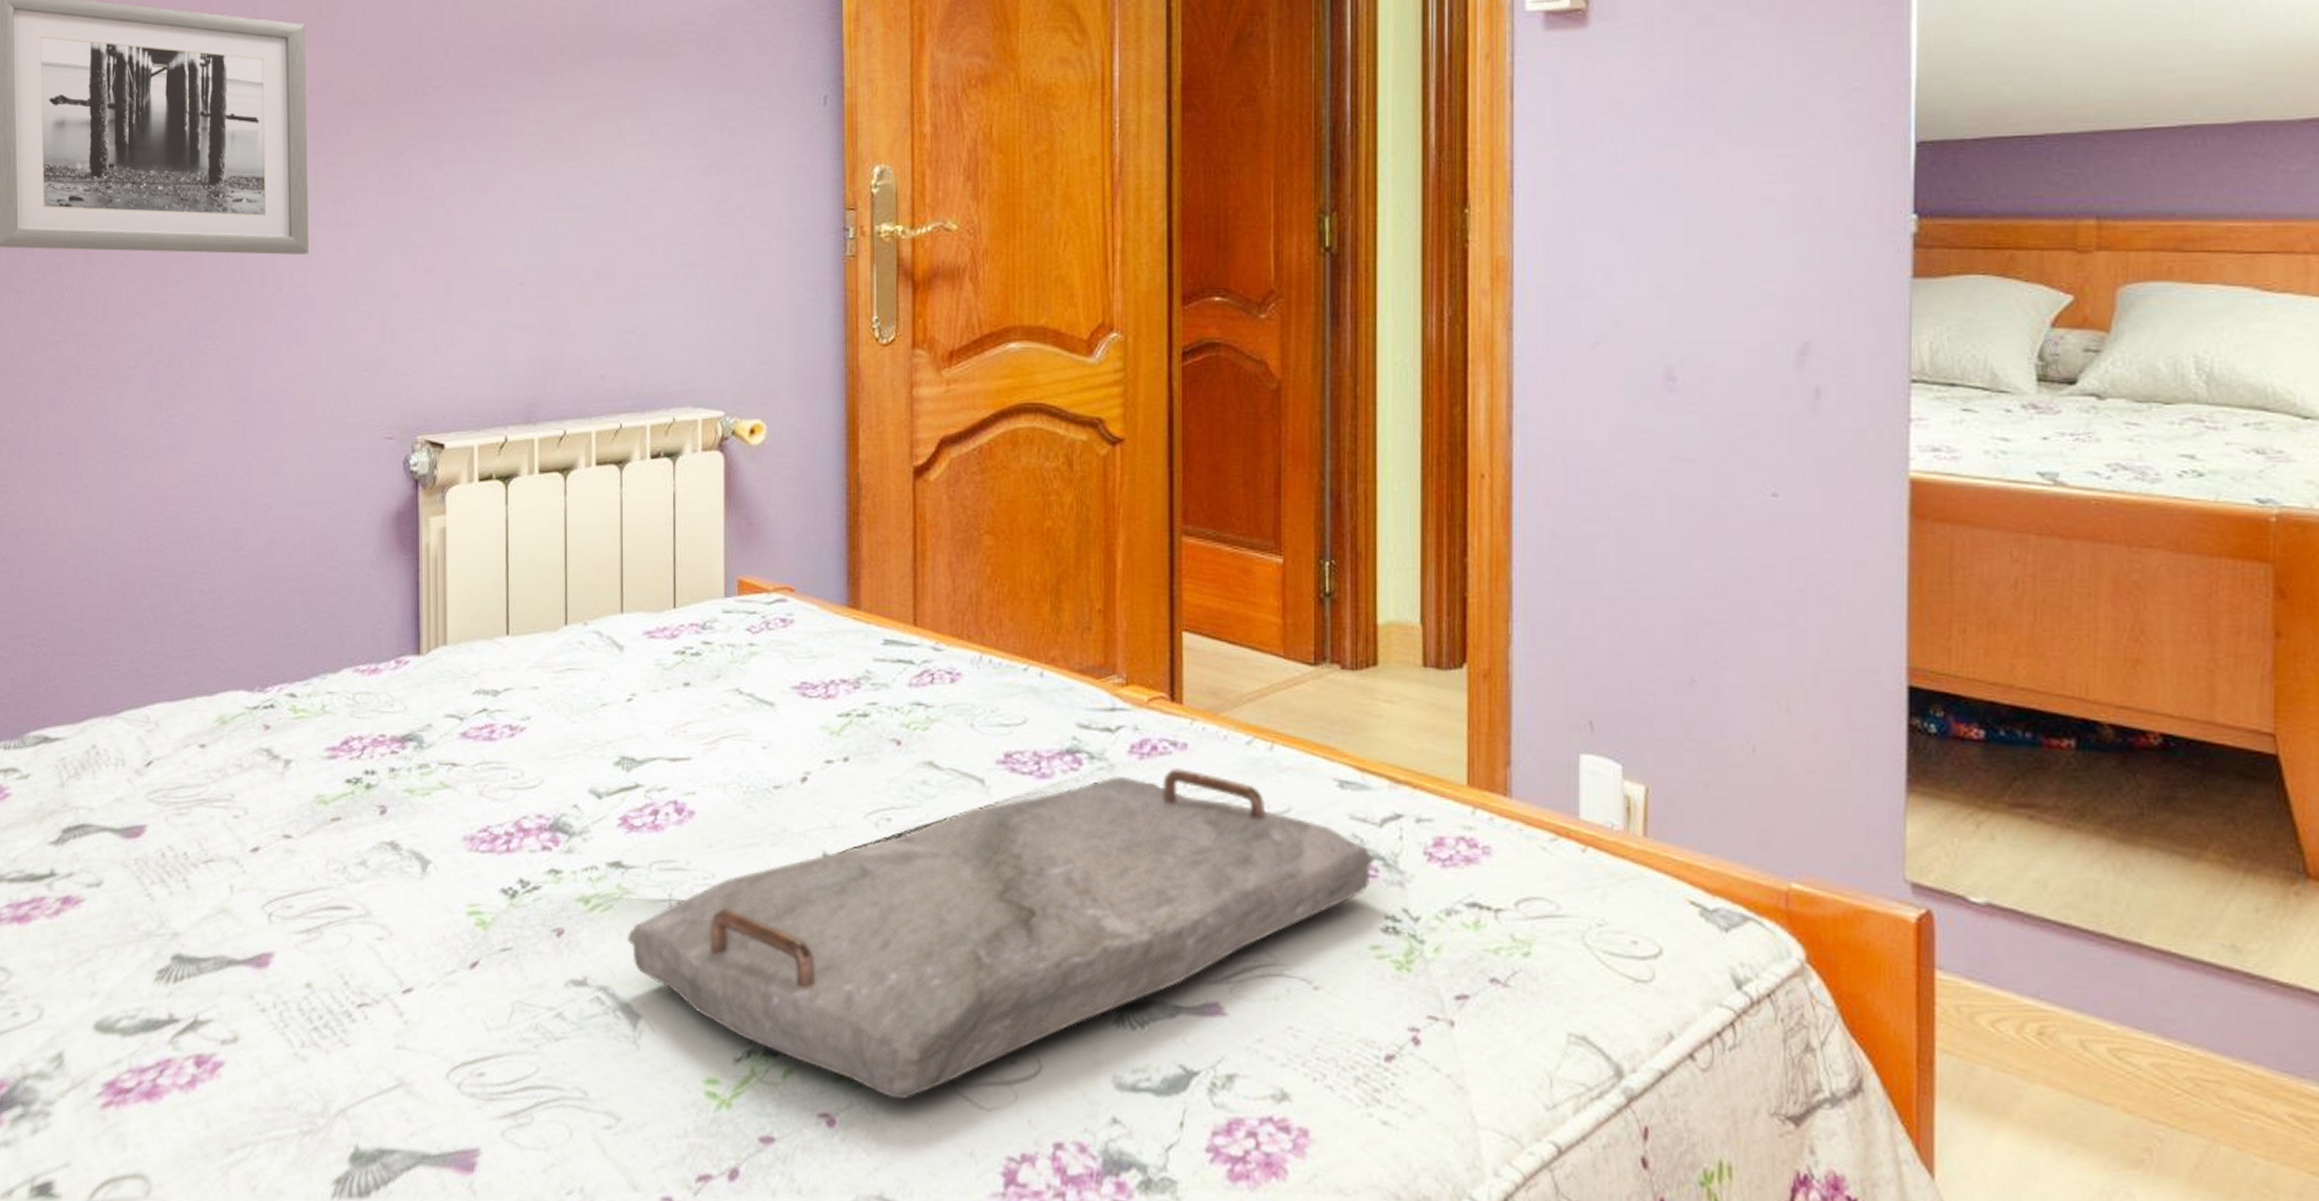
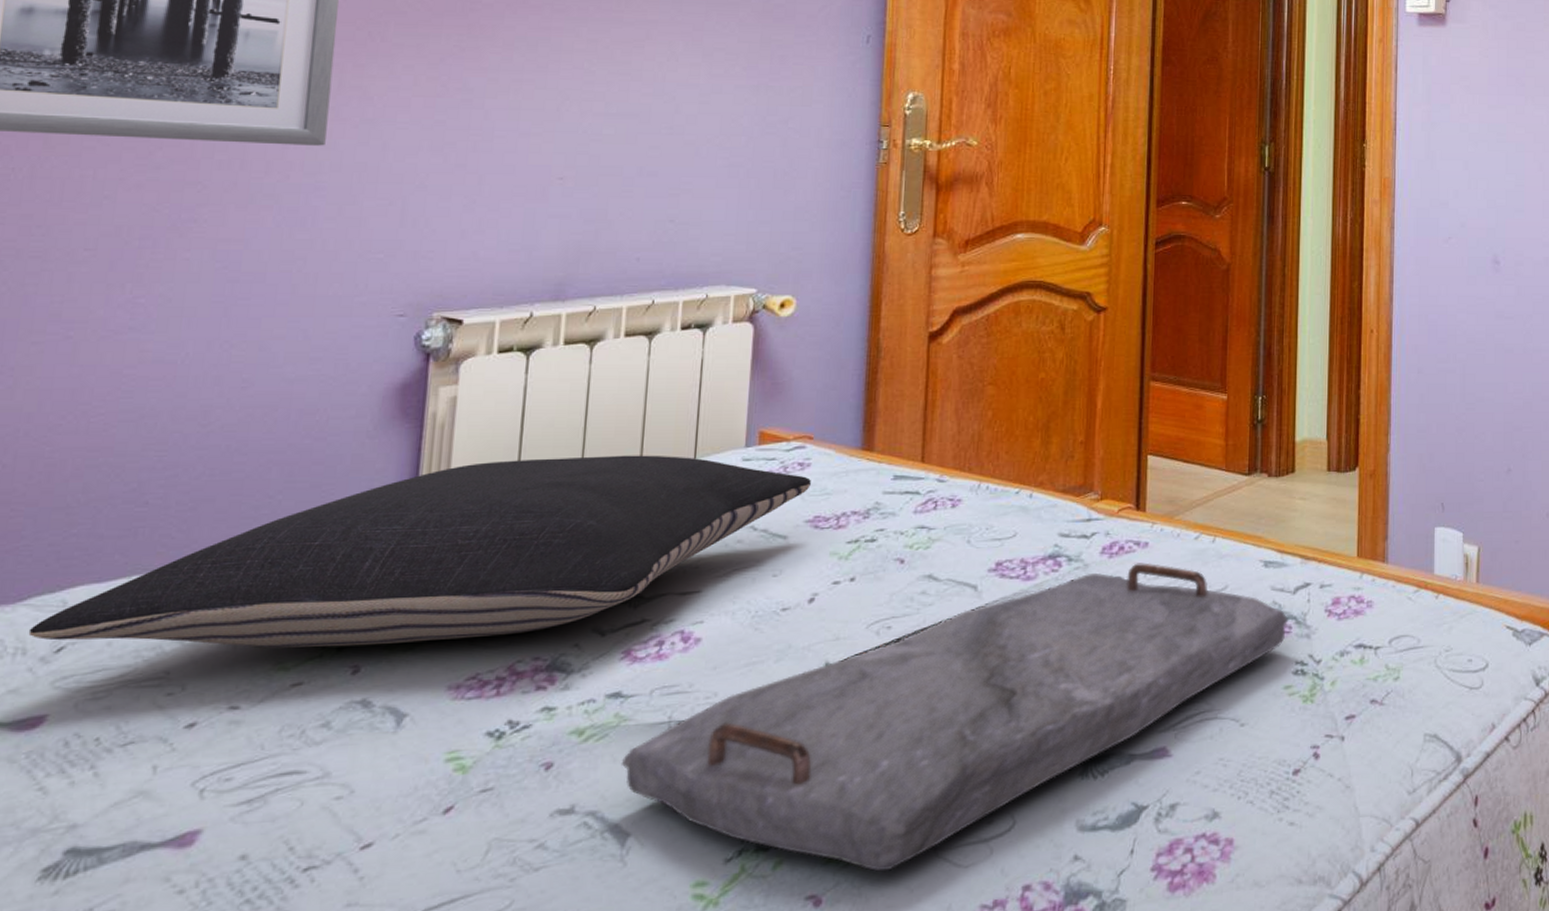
pillow: none [124,599,795,788] -> present [28,455,811,648]

